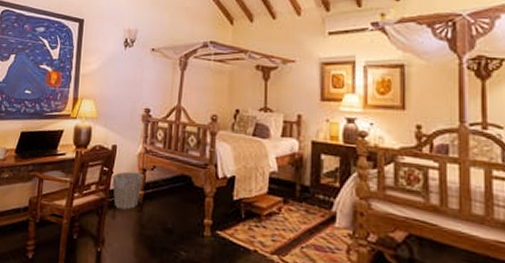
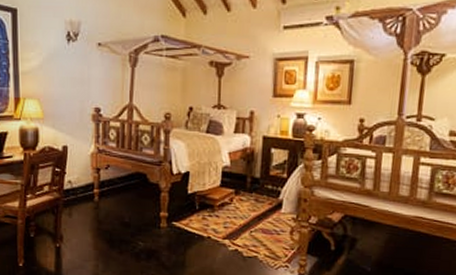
waste bin: present [112,171,143,210] -> none [65,171,97,207]

